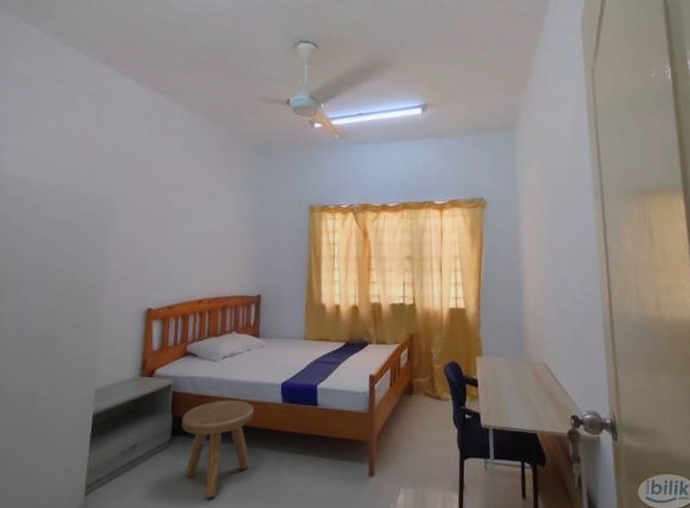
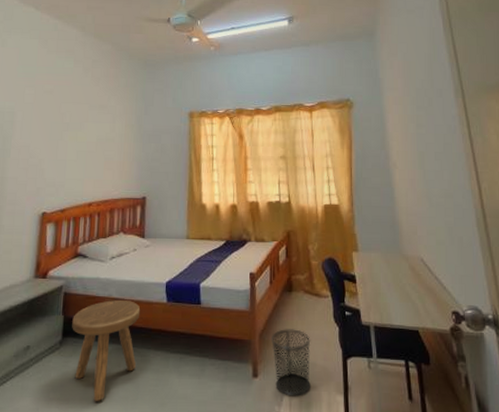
waste bin: none [388,430,429,495] -> present [270,329,311,397]

